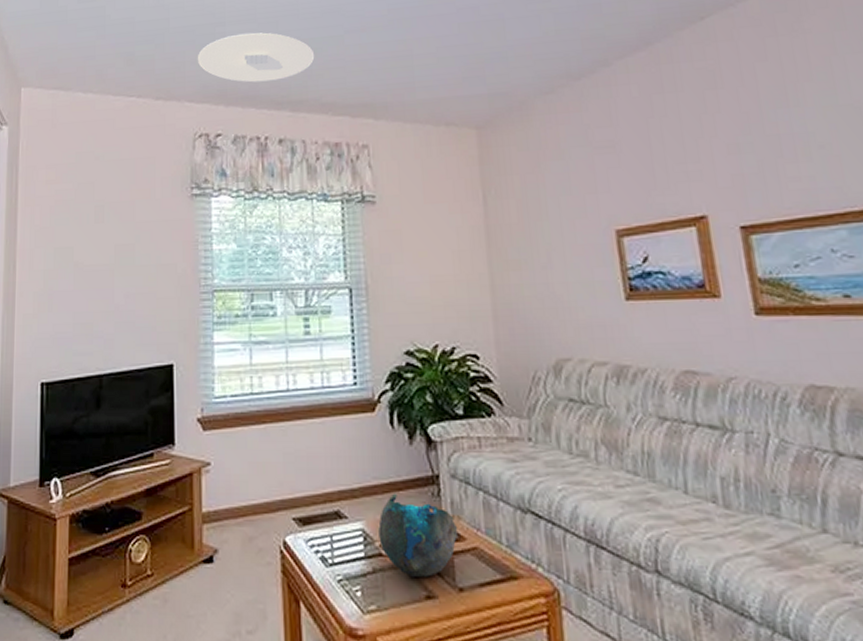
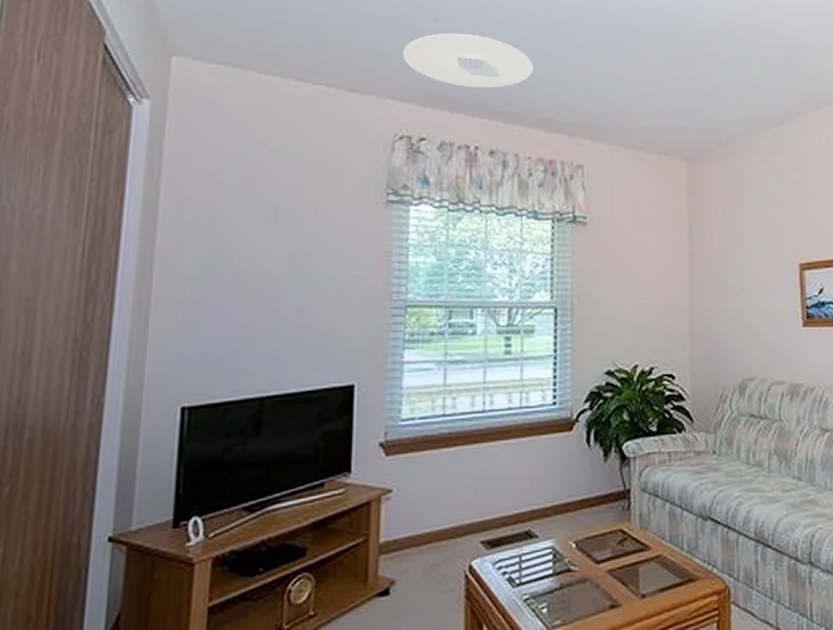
decorative bowl: present [378,493,458,578] -> none [568,509,645,590]

